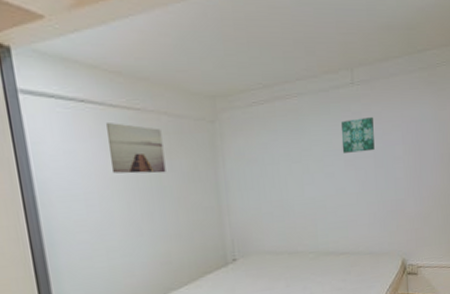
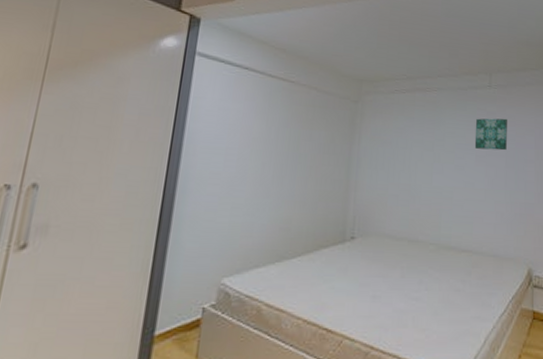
wall art: present [106,123,166,174] -> none [257,90,309,141]

